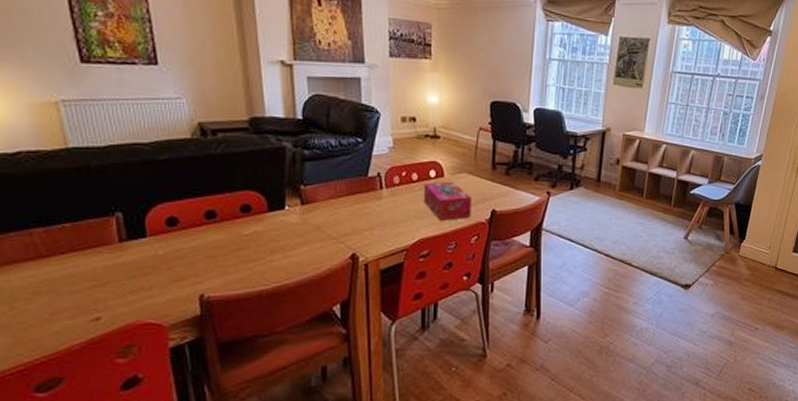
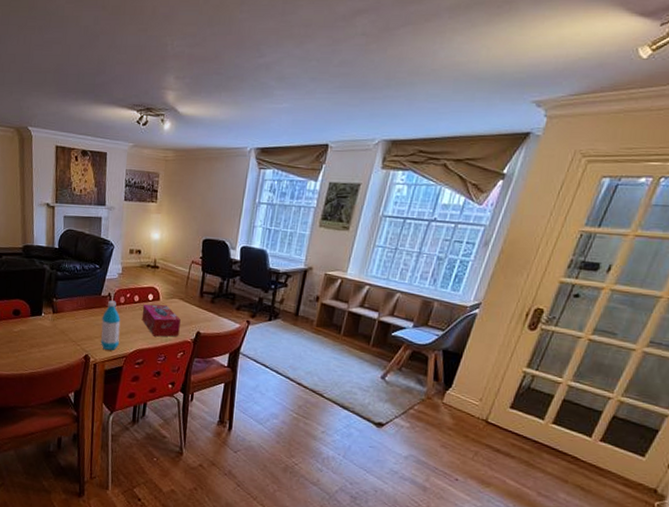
water bottle: none [371,182,397,244] -> present [100,300,121,350]

